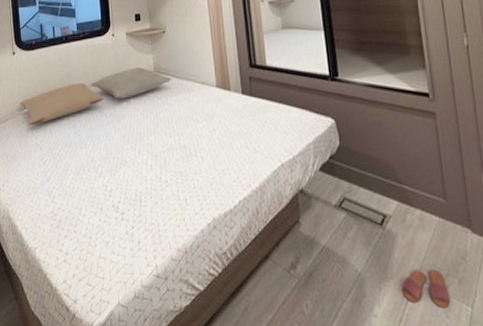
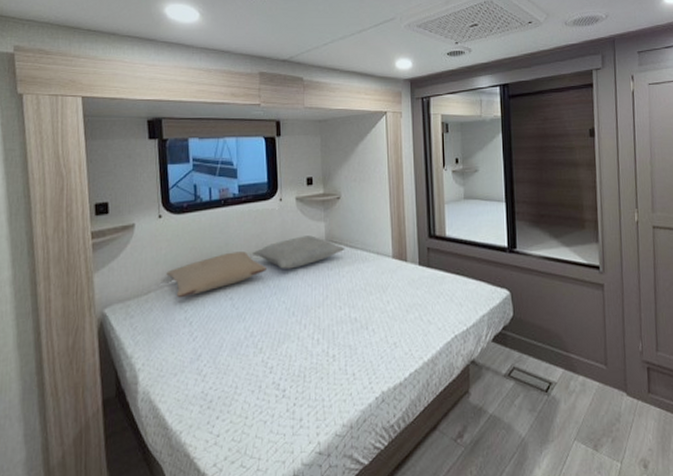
slippers: present [401,269,451,309] -> none [561,431,603,466]

